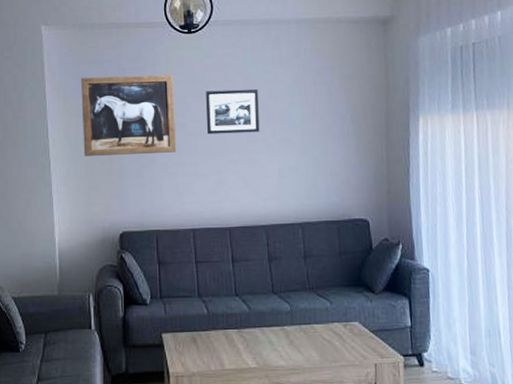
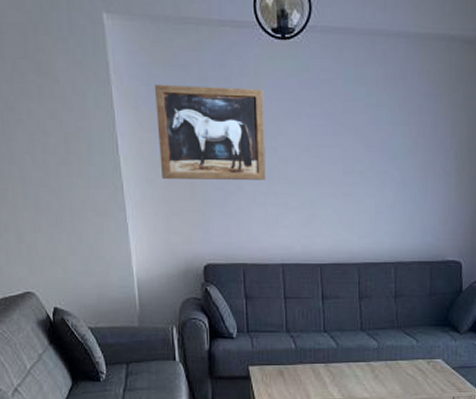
picture frame: present [206,89,260,135] -> none [300,111,358,163]

